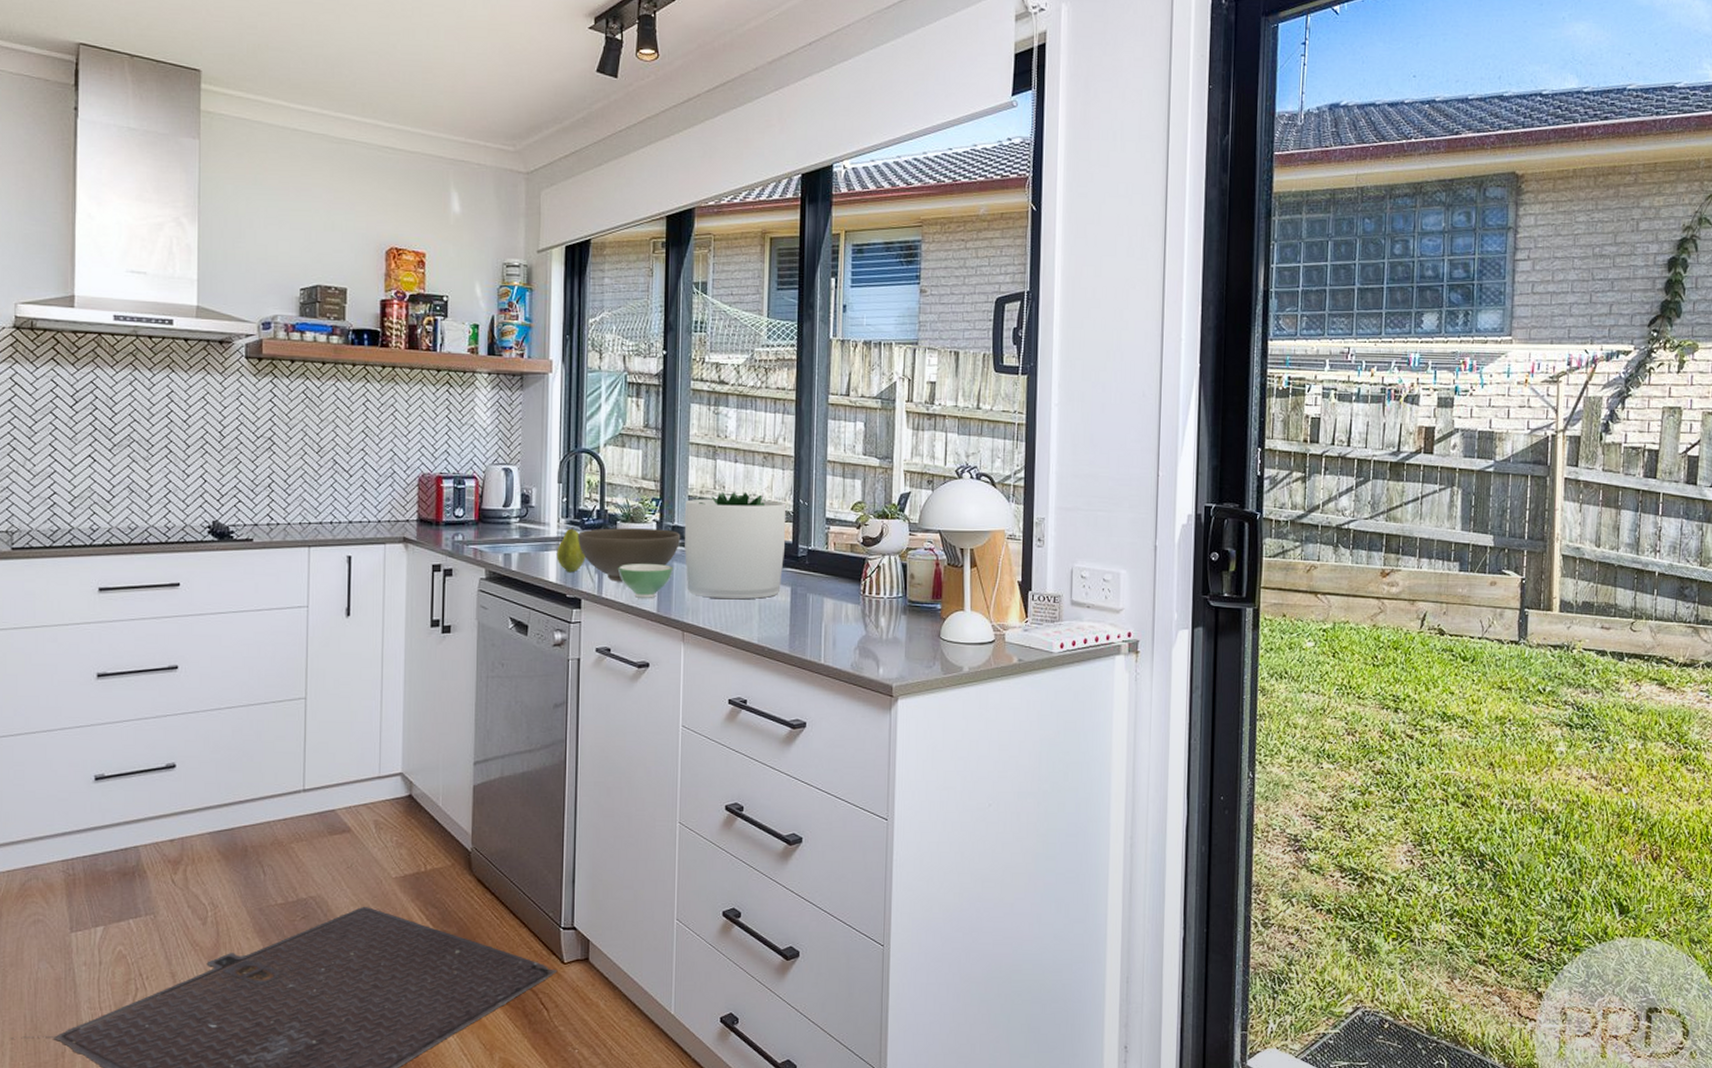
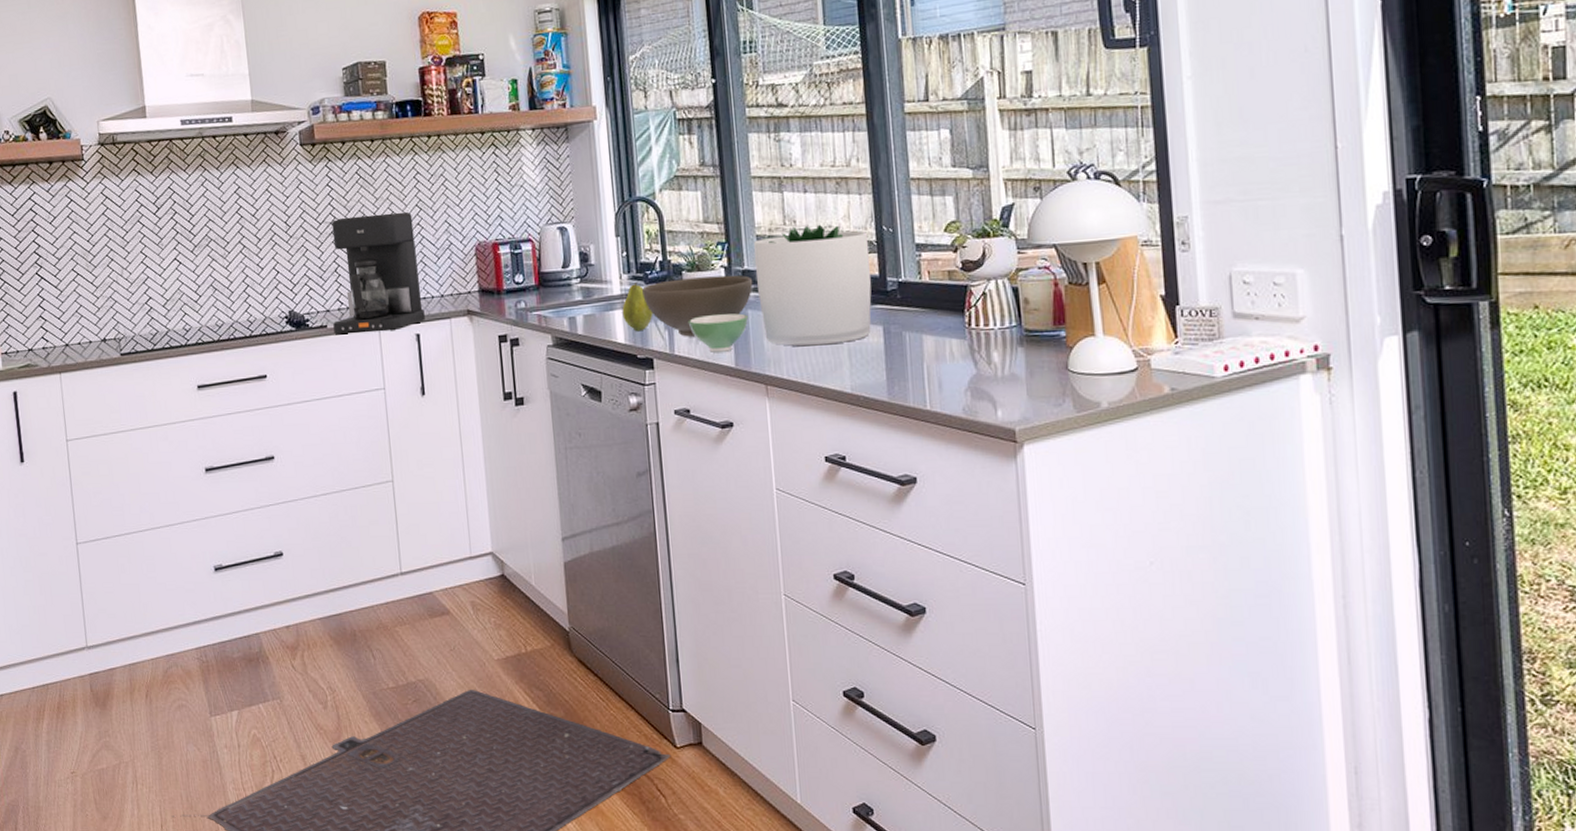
coffee maker: none [260,434,359,551] -> present [331,211,425,335]

